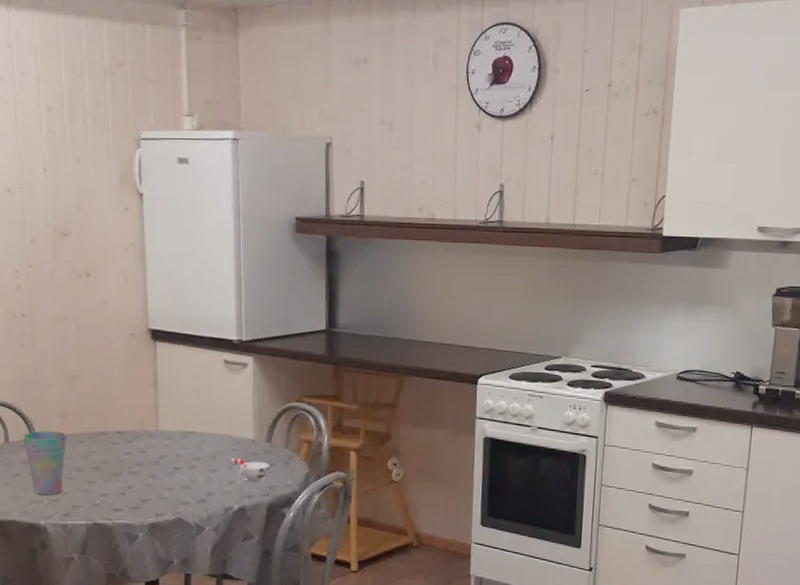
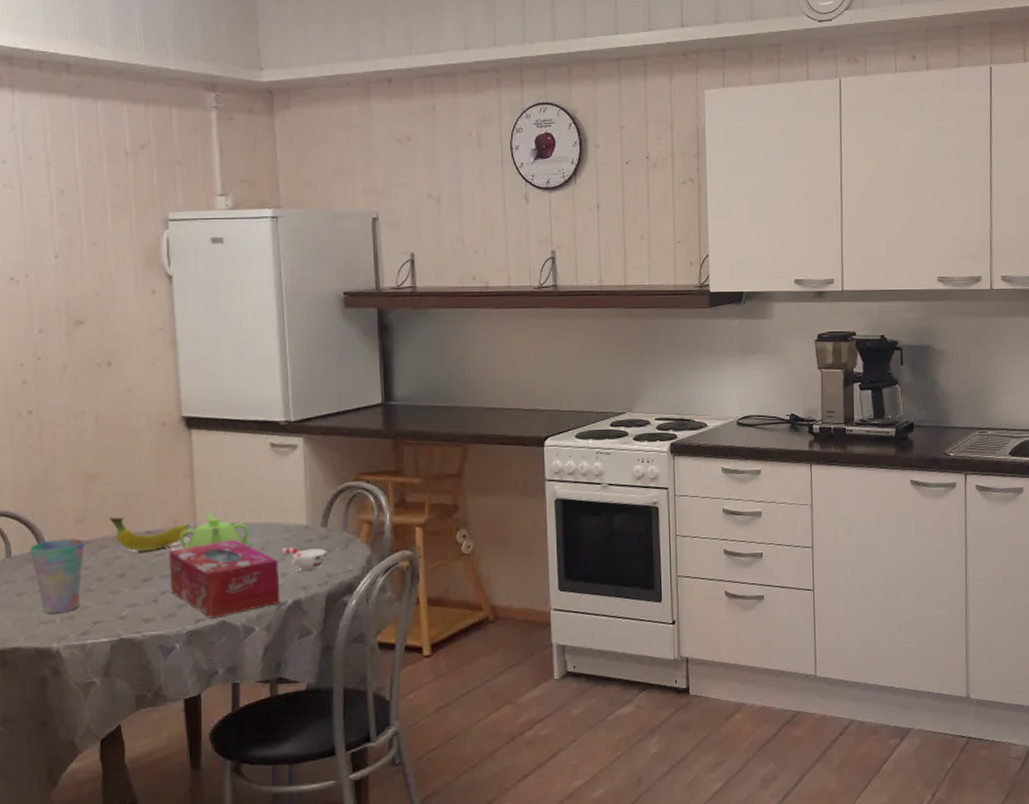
fruit: none [86,415,153,449] -> present [108,517,190,552]
tissue box: none [135,446,228,514] -> present [169,540,280,618]
teapot: none [144,420,205,456] -> present [179,513,252,549]

